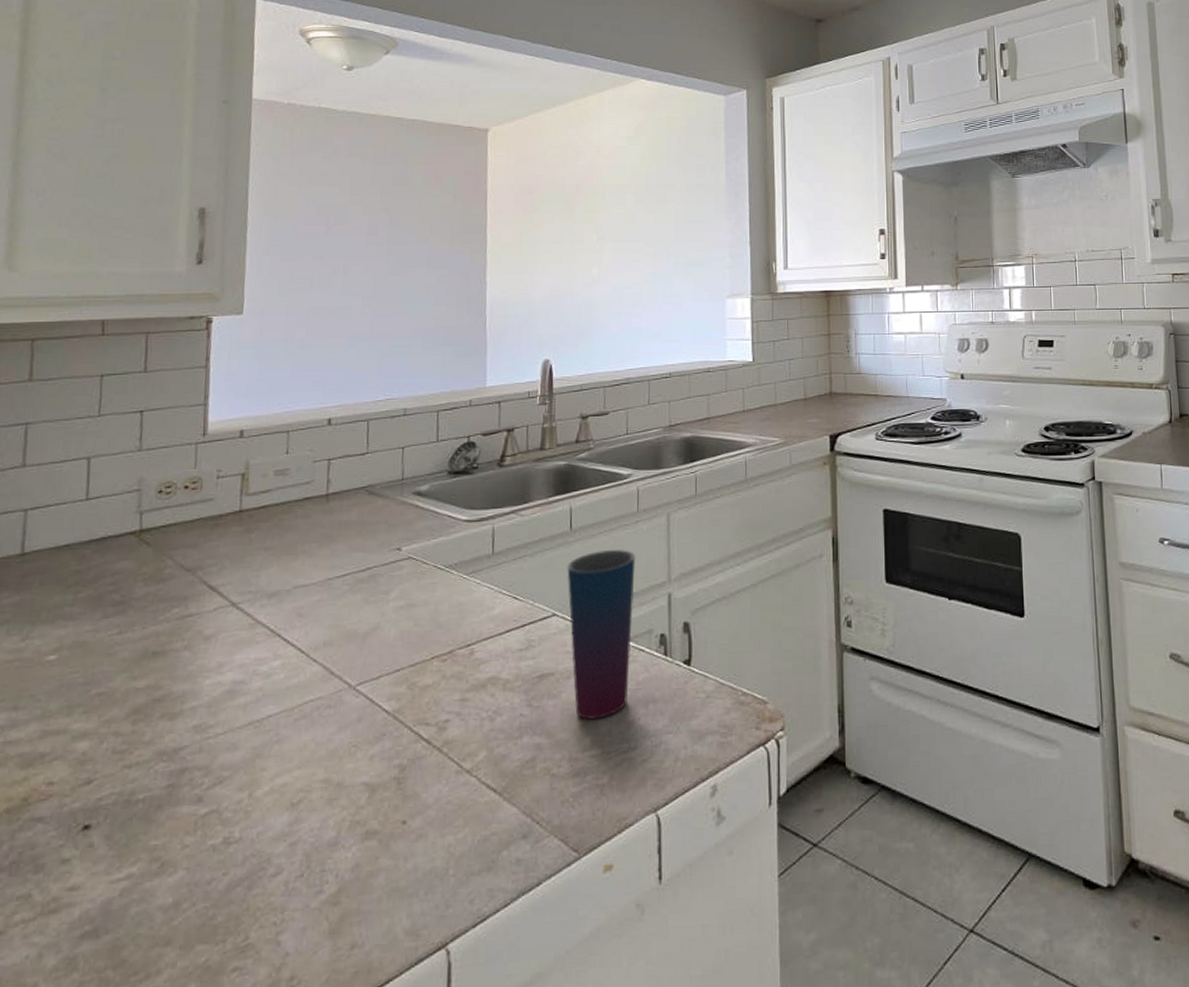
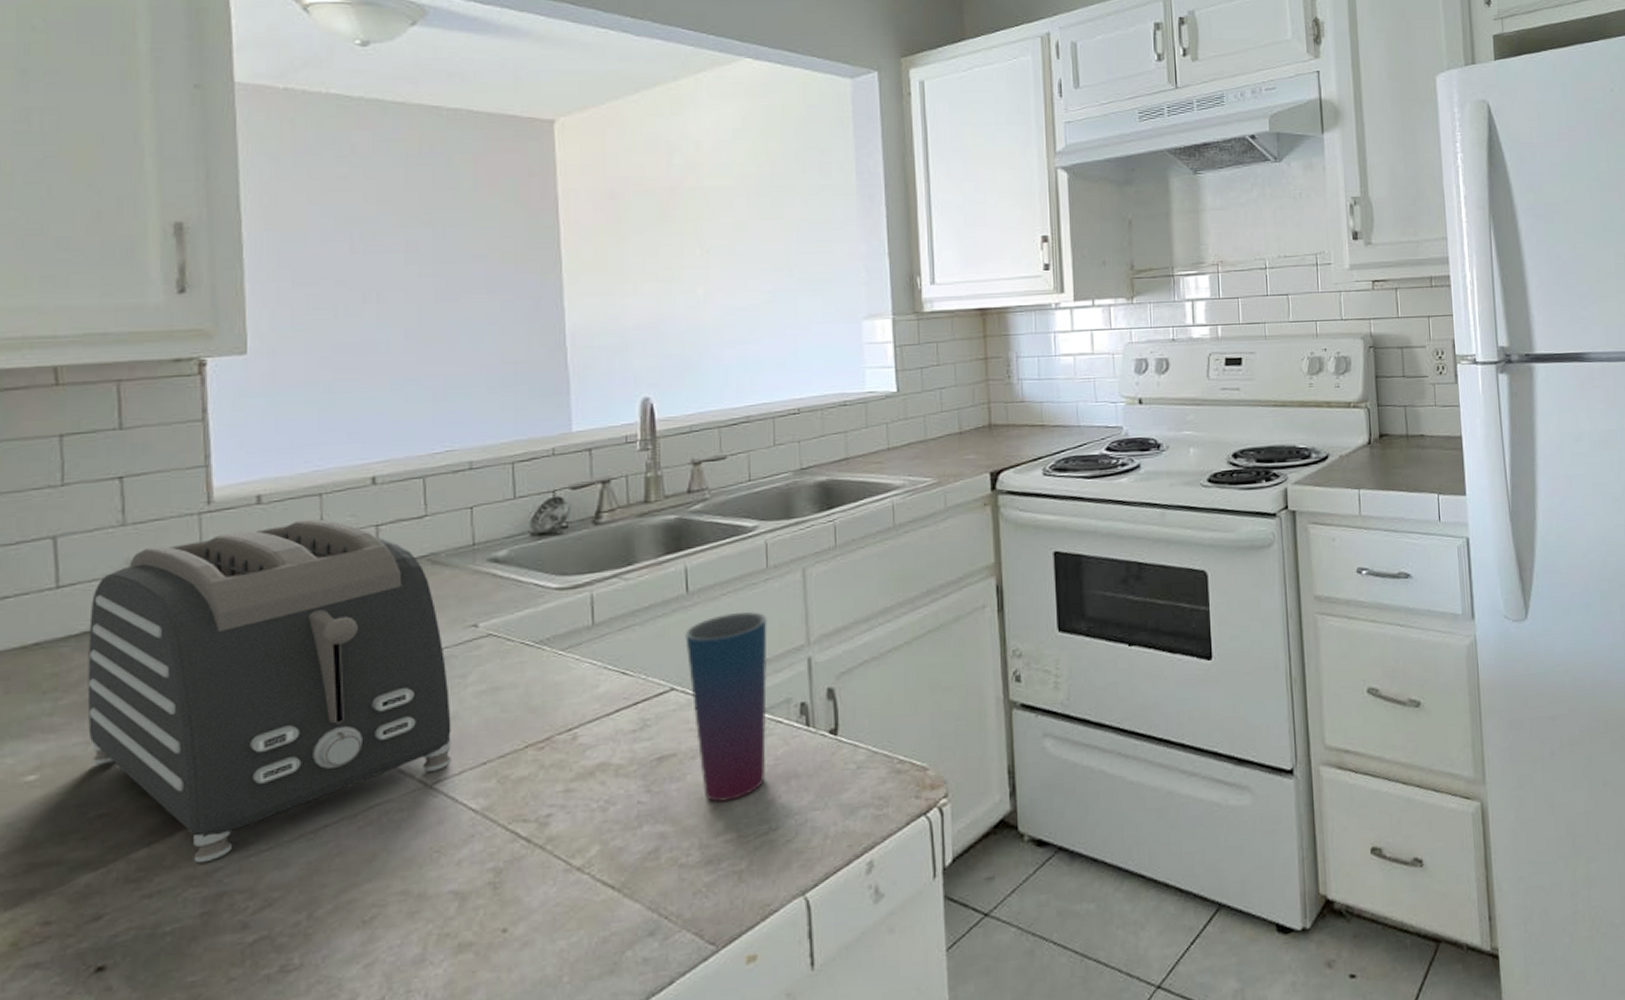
toaster: none [97,451,375,741] -> present [87,518,451,864]

